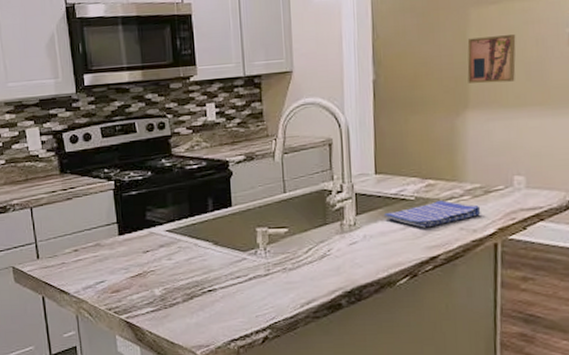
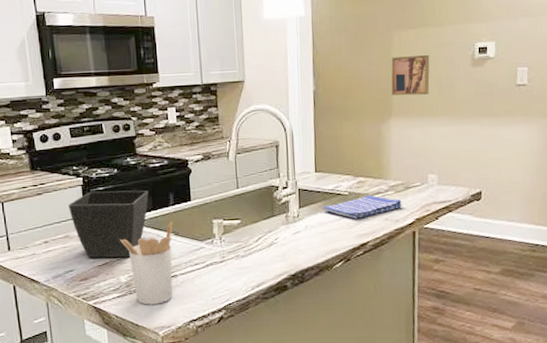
flower pot: none [99,194,185,269] -> present [68,190,149,258]
utensil holder: none [154,229,212,321] -> present [120,221,173,305]

